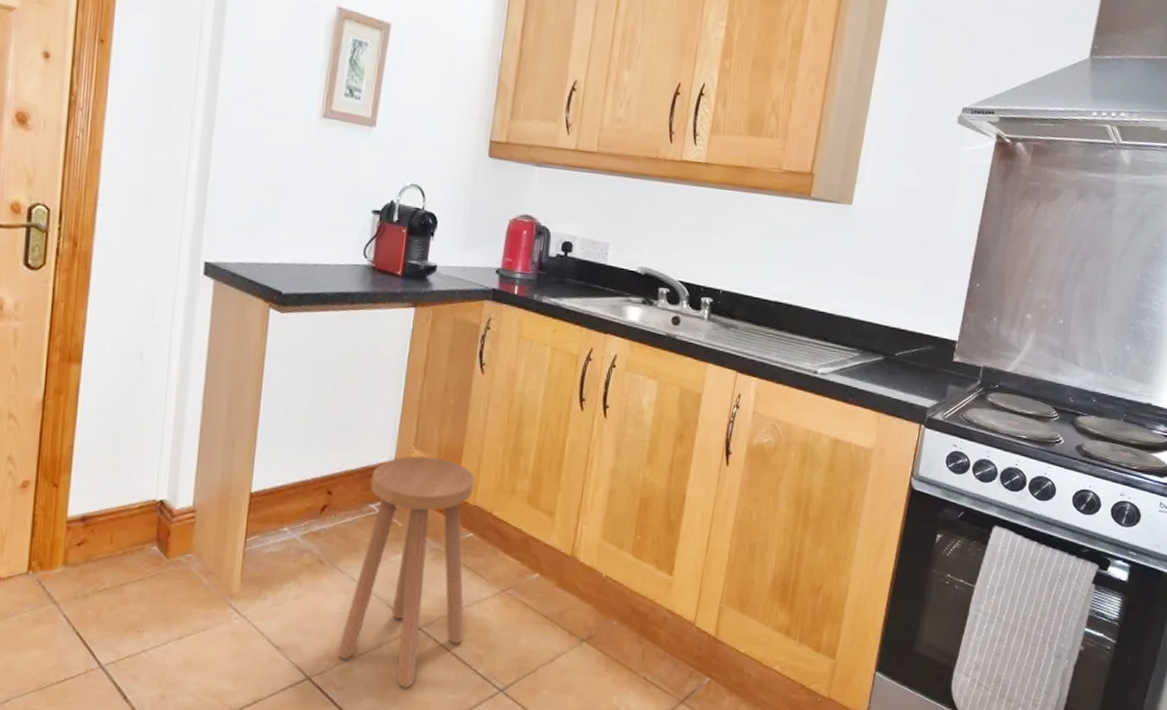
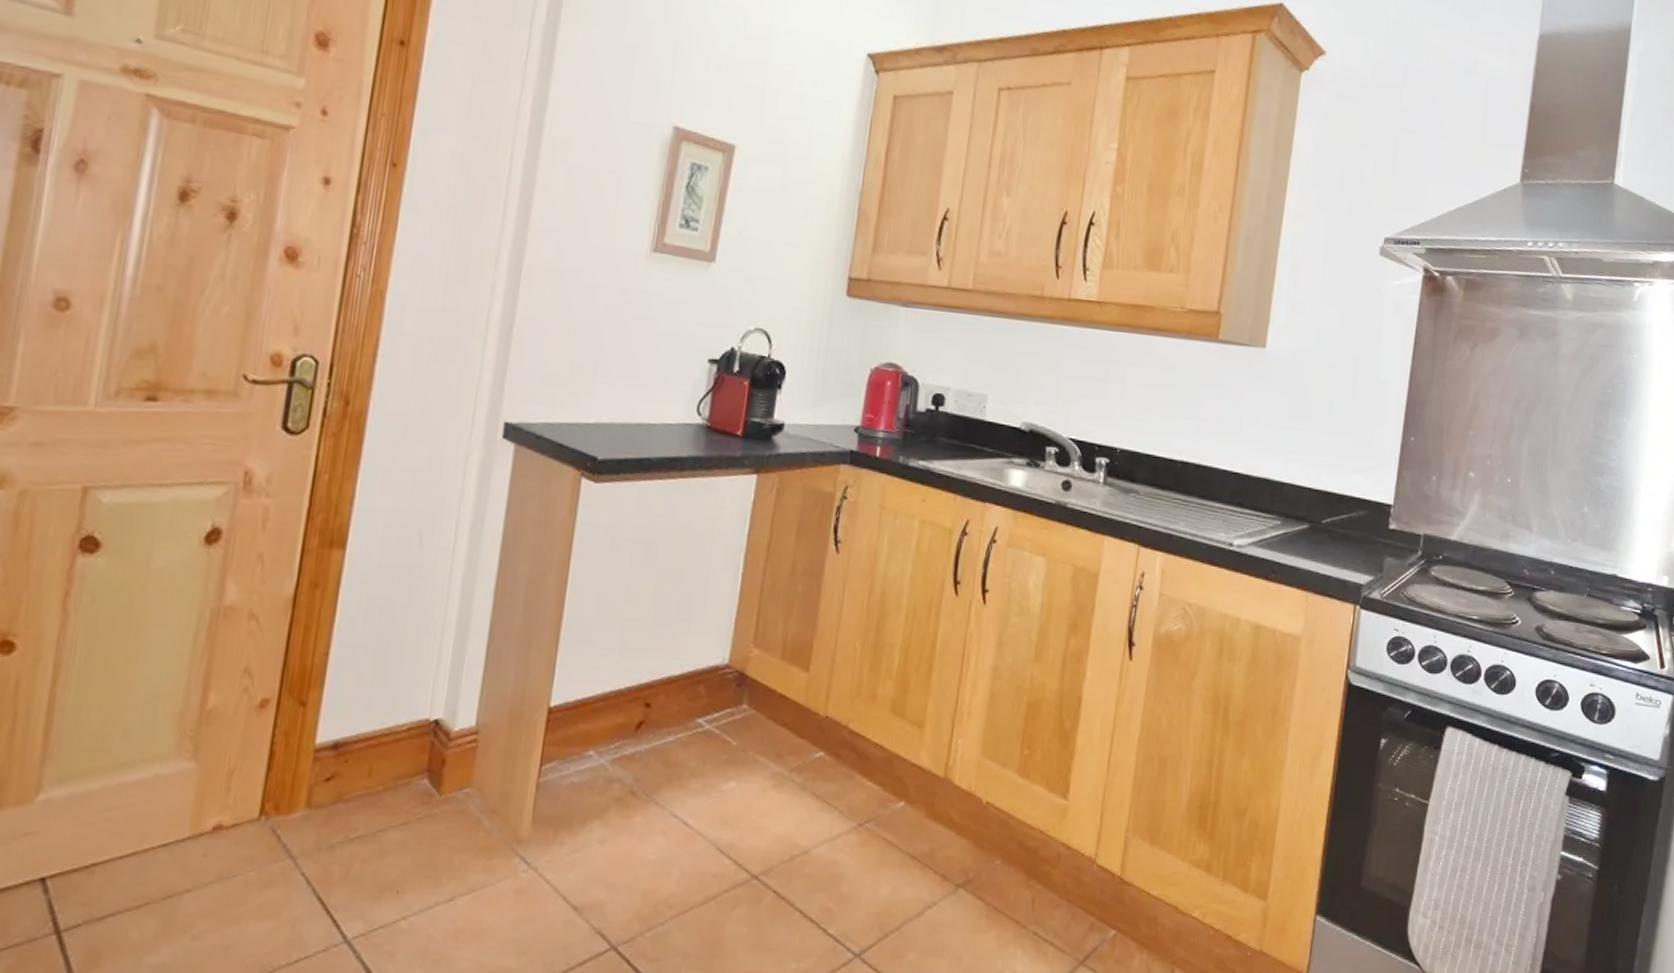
stool: present [337,456,475,688] -> none [651,656,827,957]

